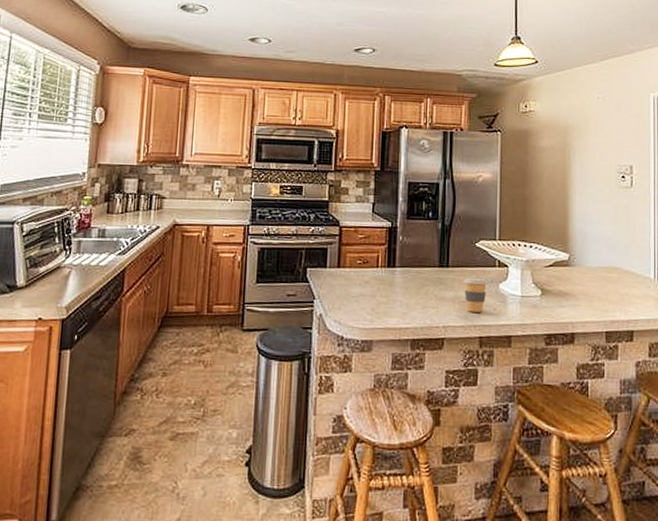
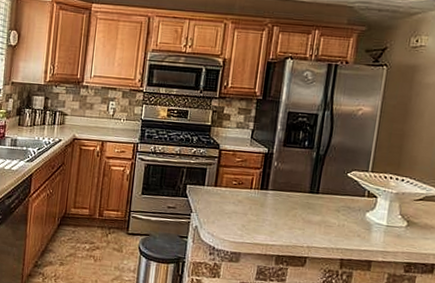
coffee cup: present [463,278,488,312] -> none [331,205,355,237]

